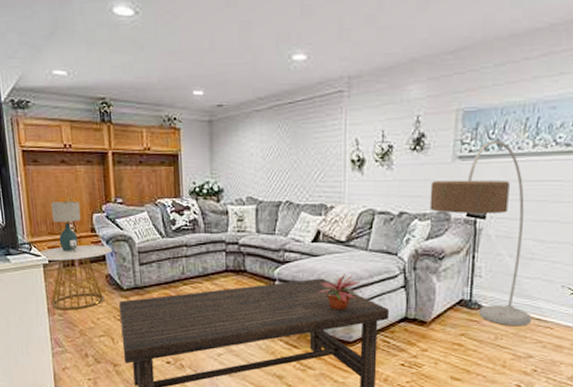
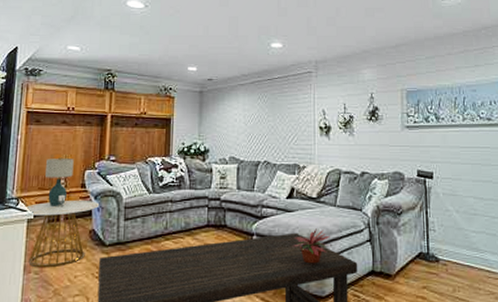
floor lamp: present [429,140,531,327] -> none [386,114,482,278]

